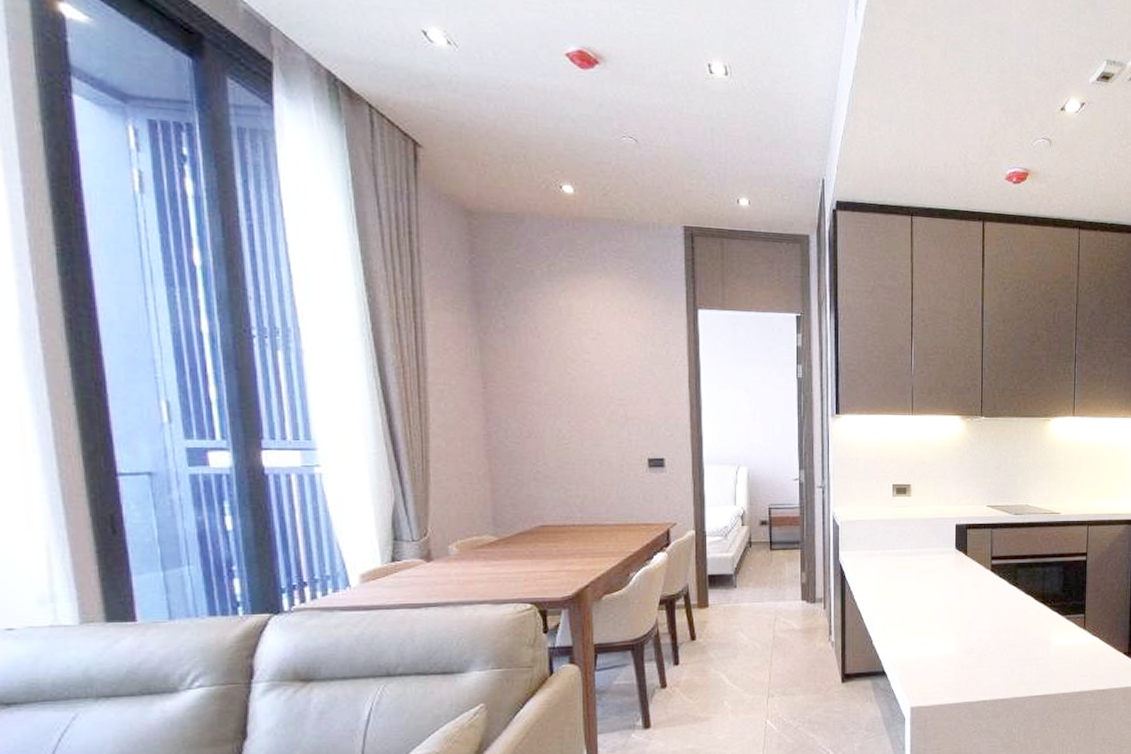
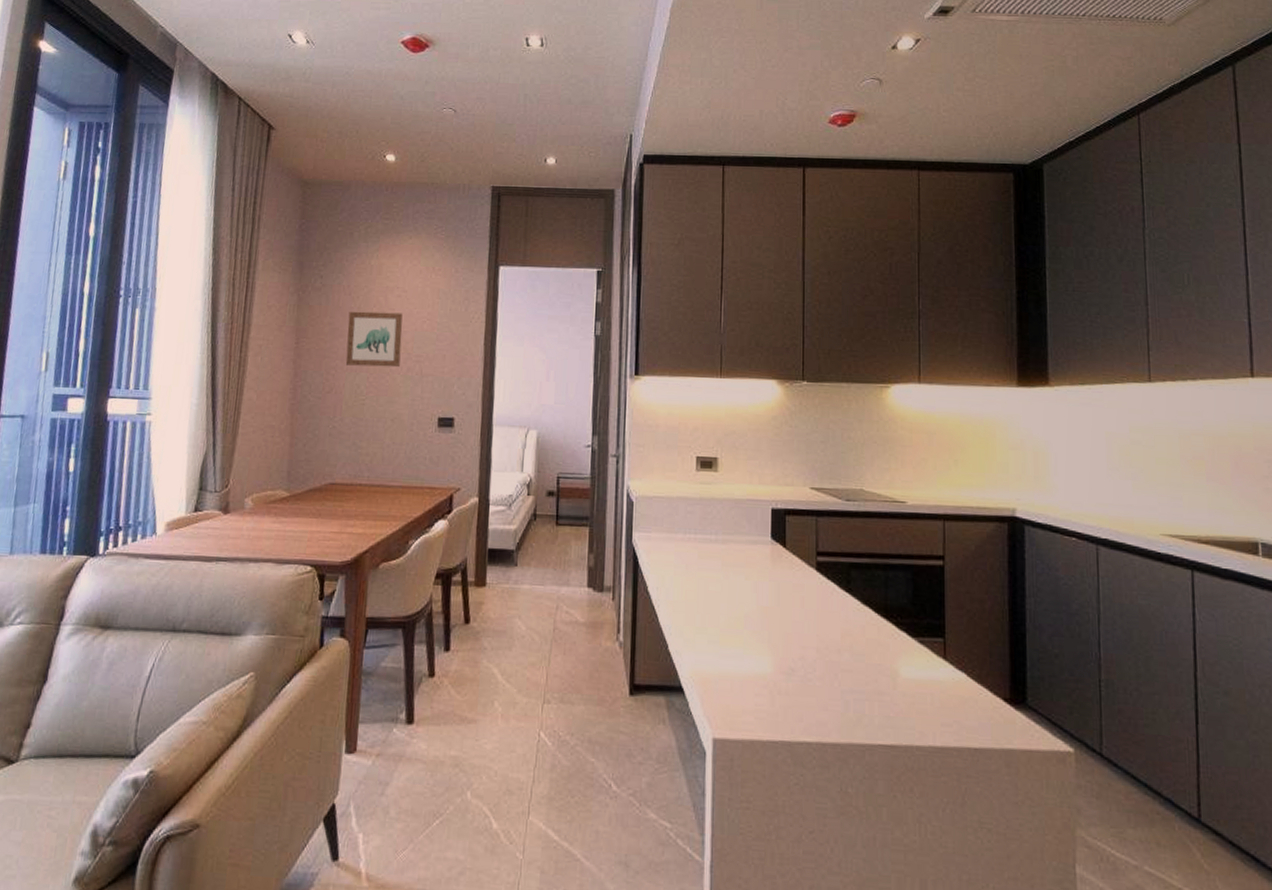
wall art: none [540,354,602,411] -> present [345,311,403,368]

